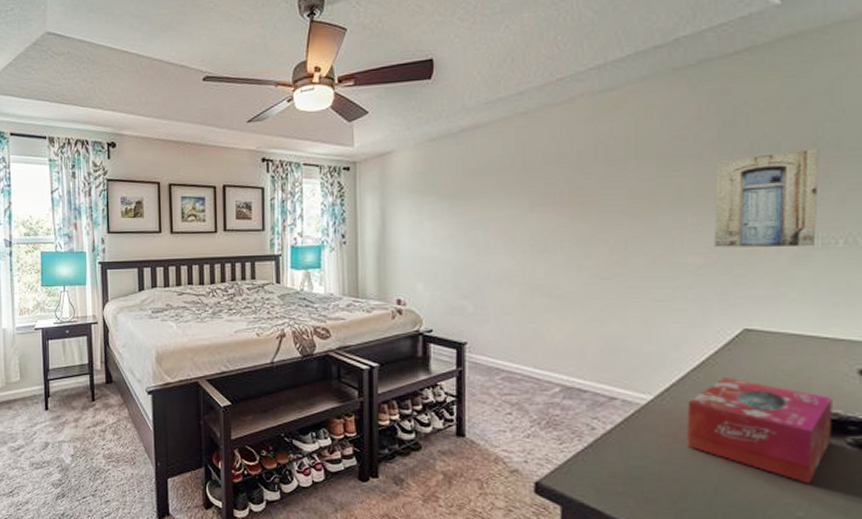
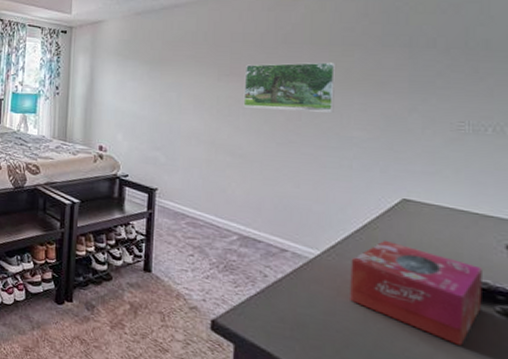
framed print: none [560,179,666,240] -> present [243,62,337,113]
wall art: present [714,149,819,248] -> none [377,48,470,132]

